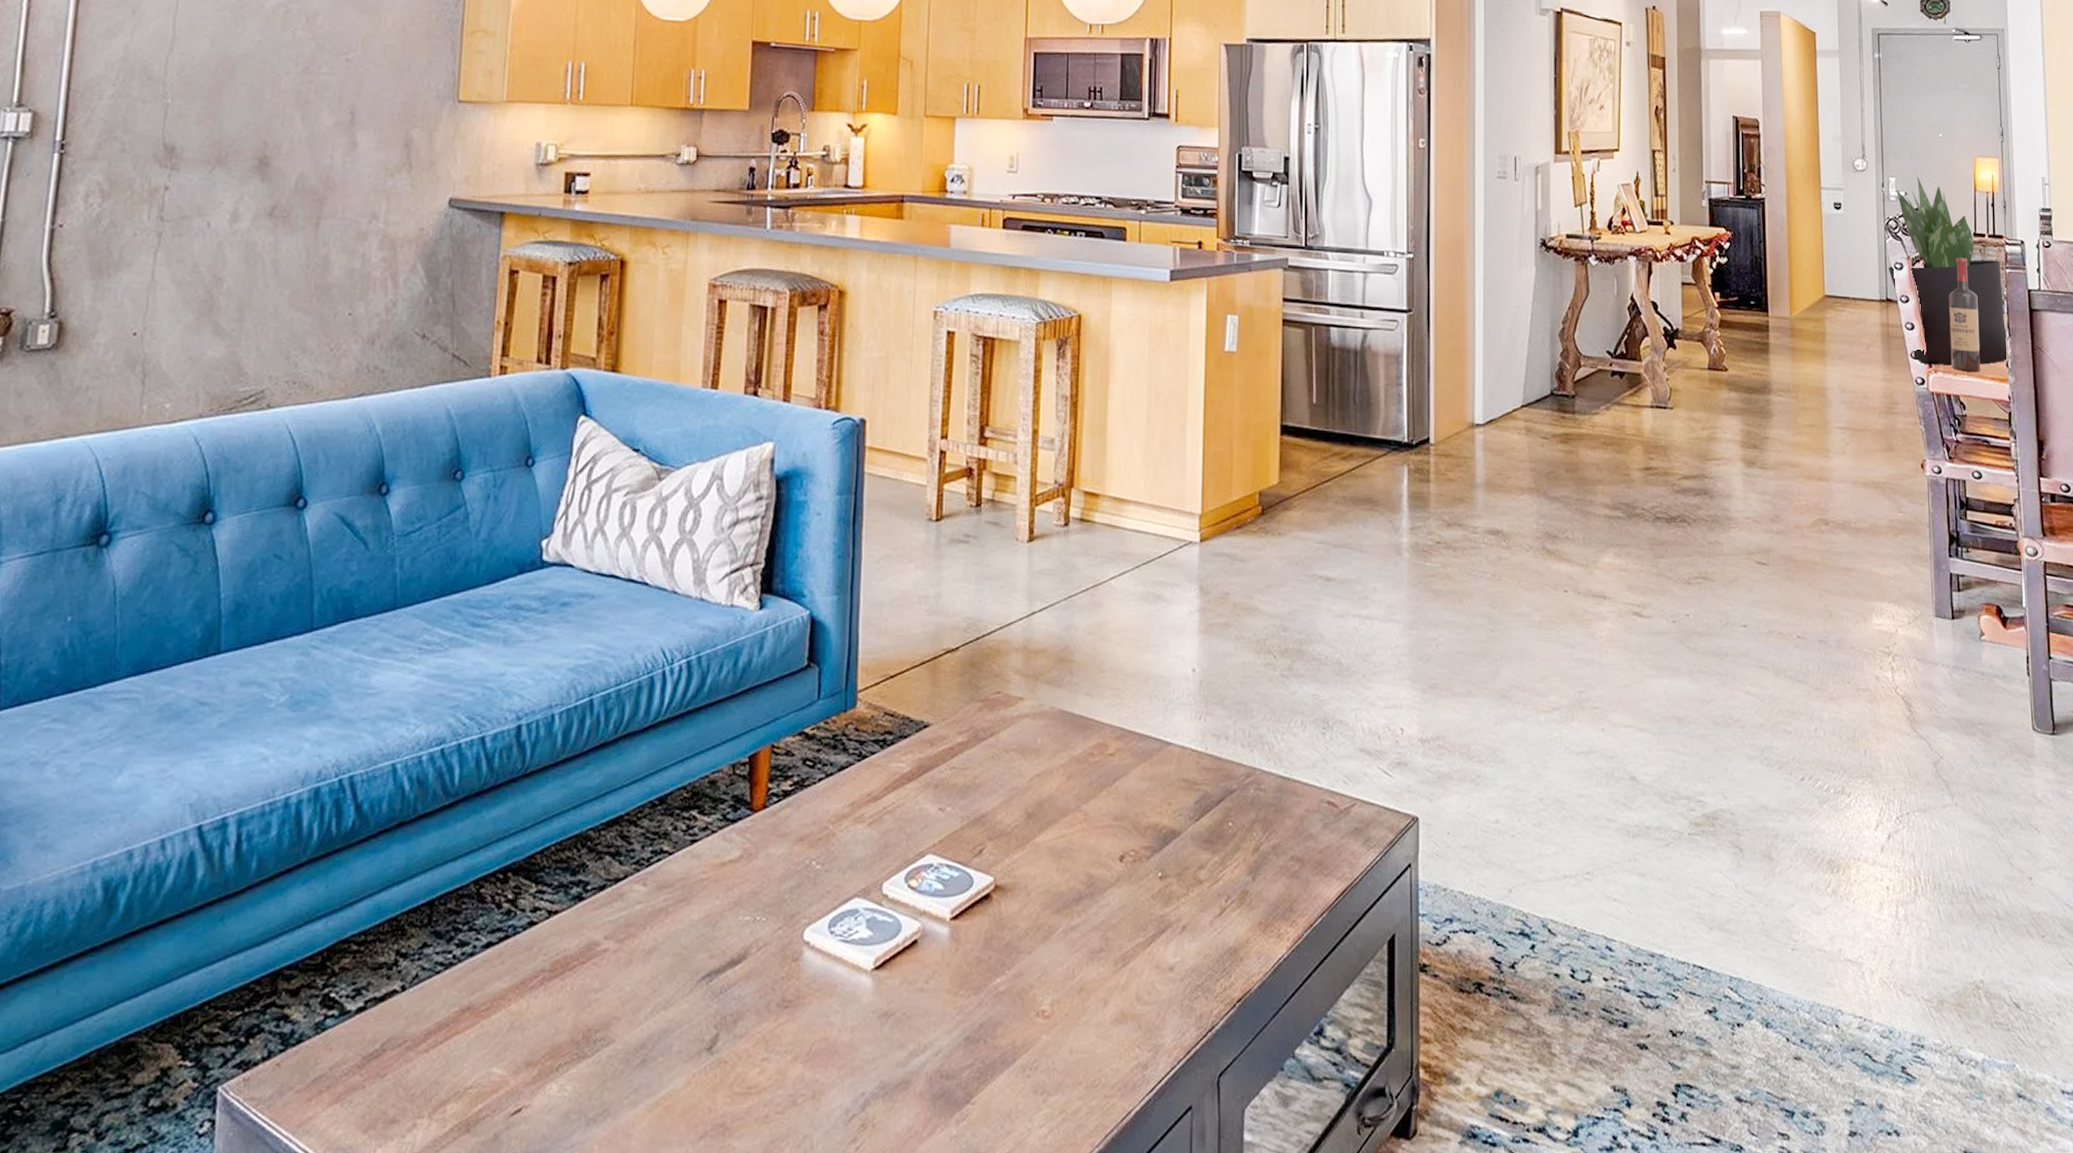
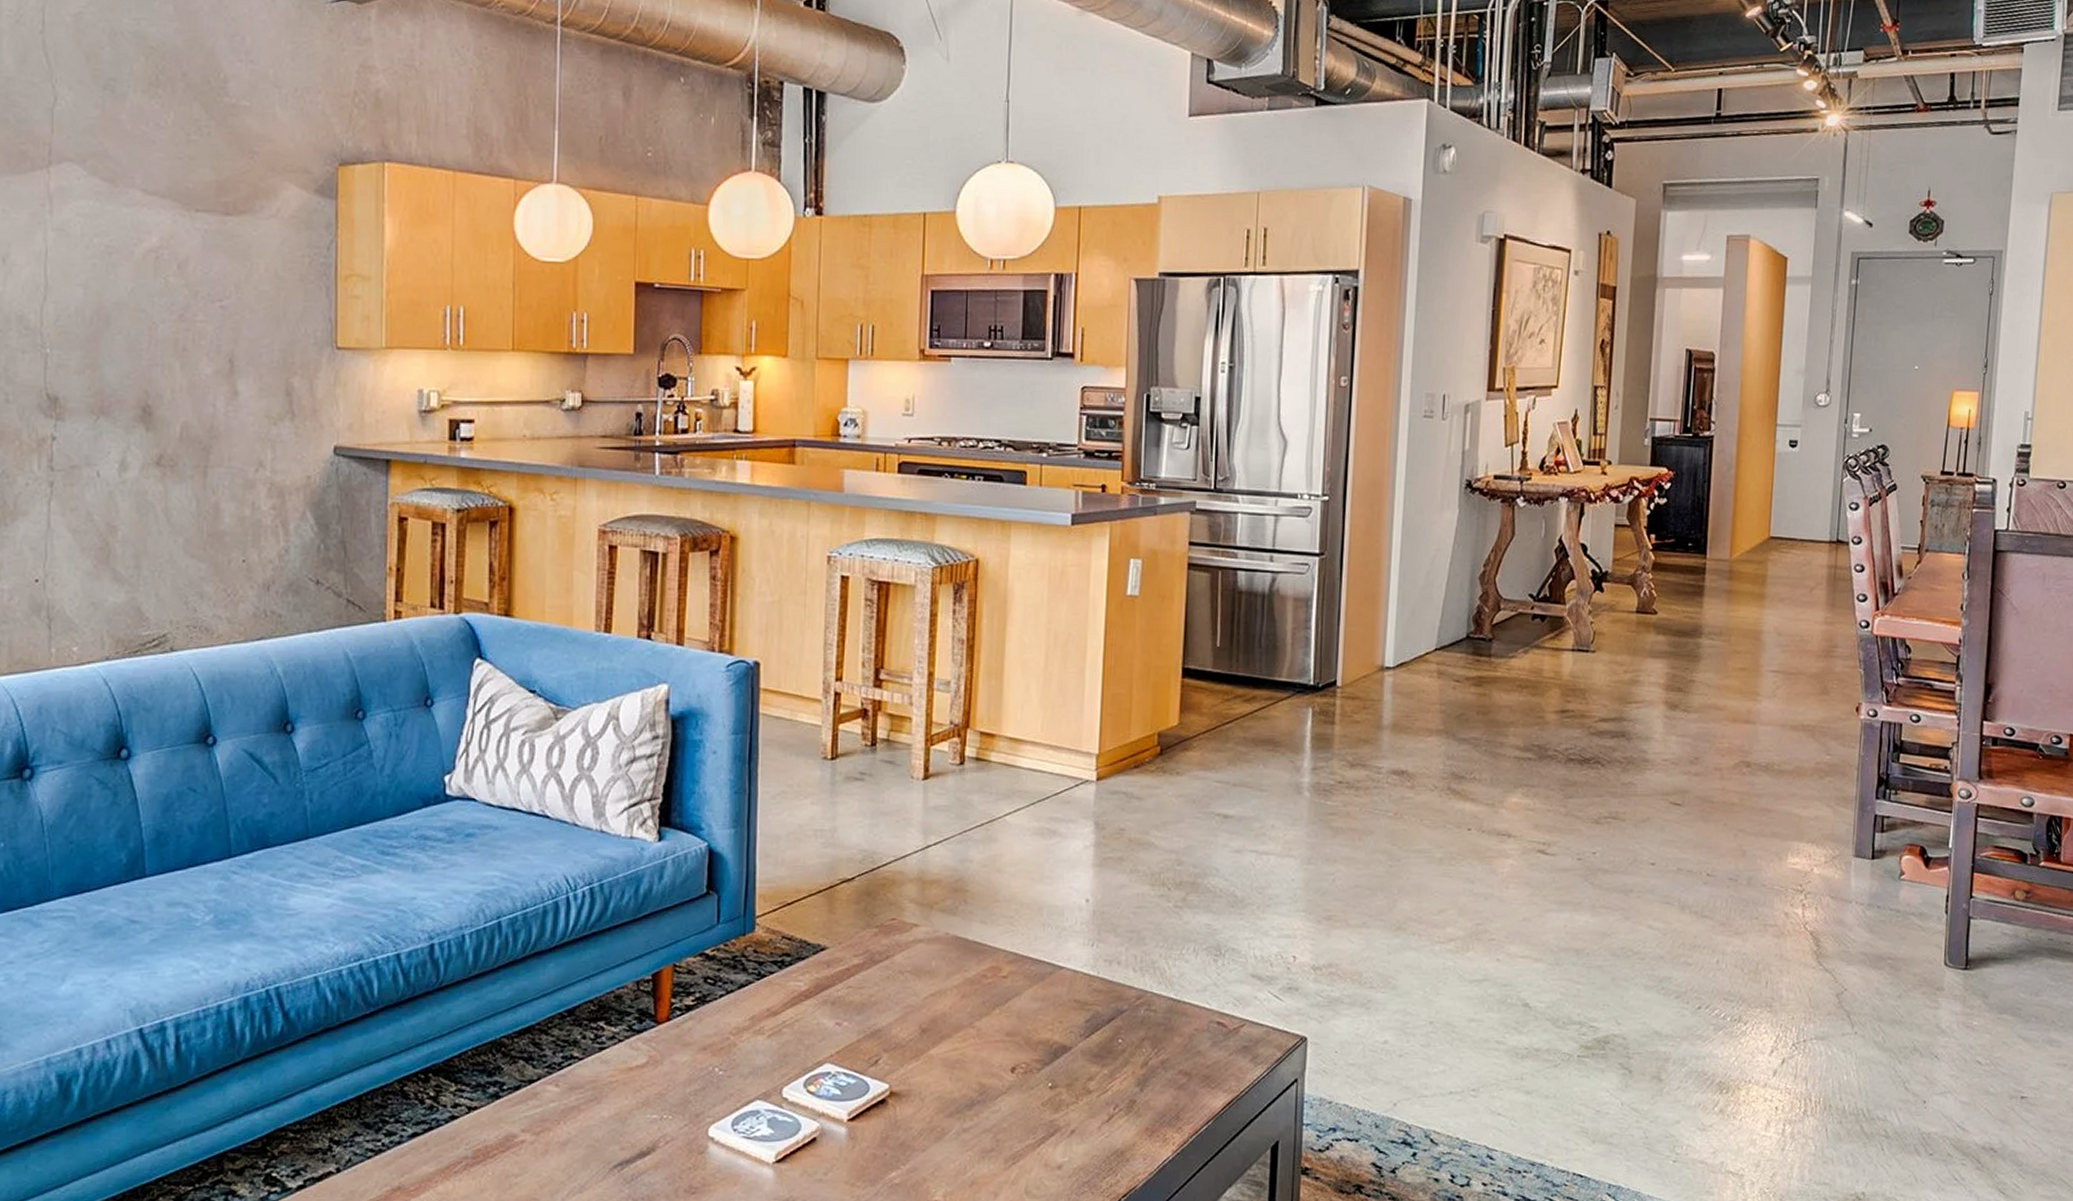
planter: present [1888,176,2008,365] -> none [1842,411,1967,608]
wine bottle: present [1948,258,1981,372] -> none [1900,497,1938,615]

